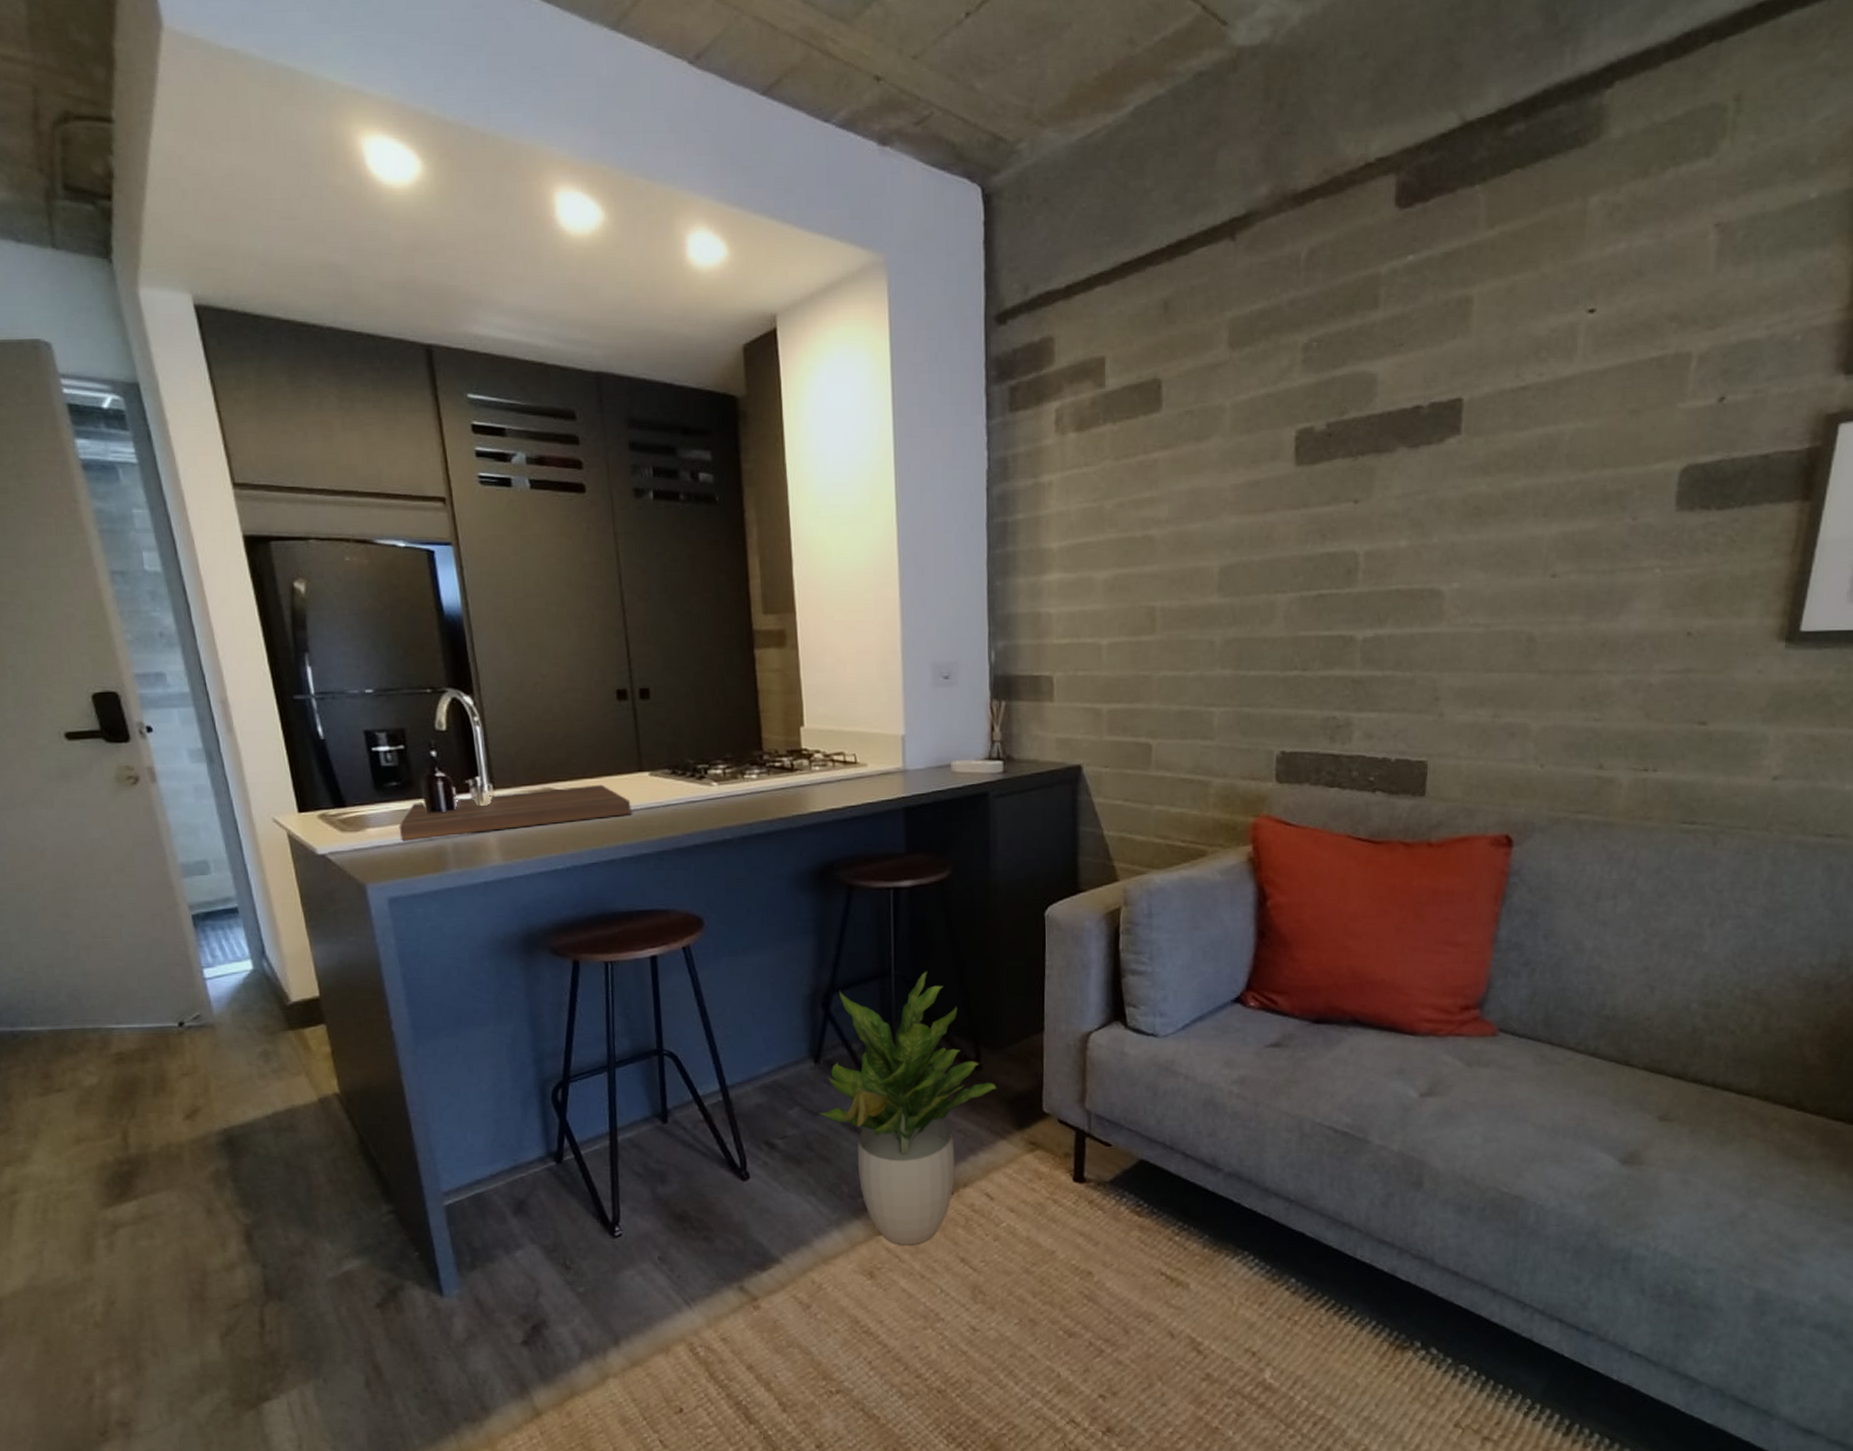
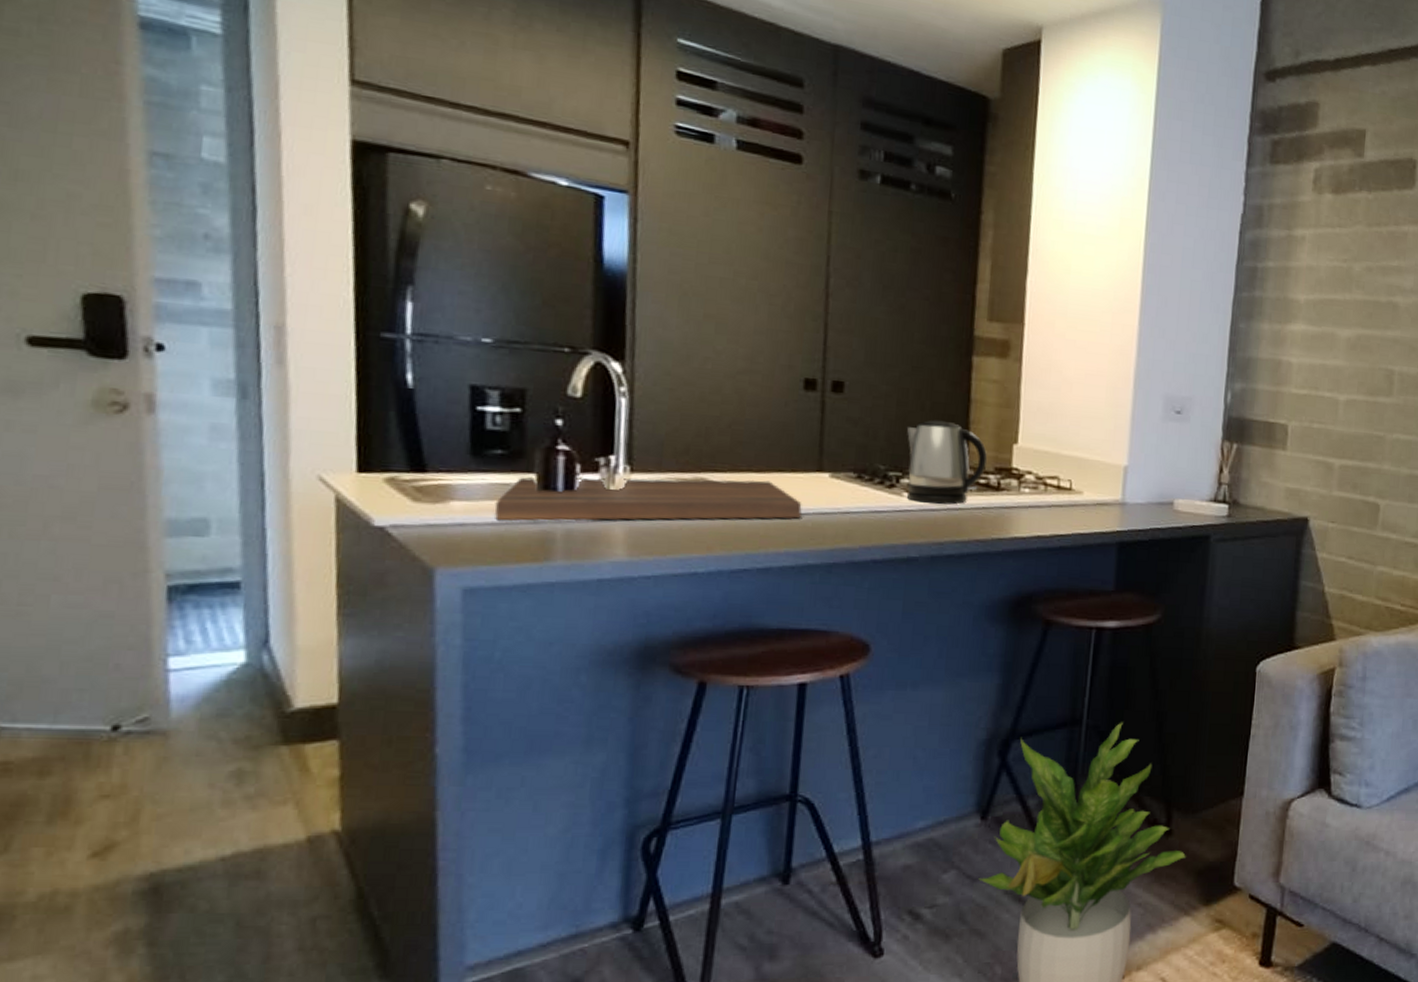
kettle: none [706,712,780,789] -> present [906,420,988,504]

